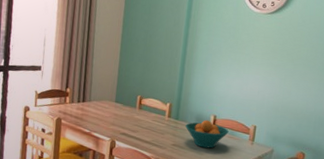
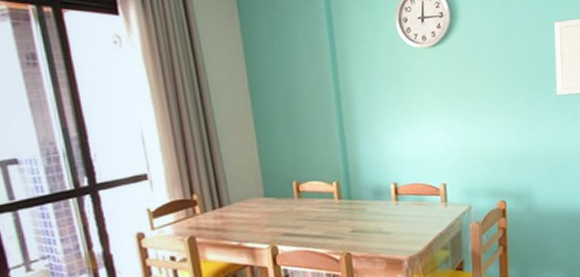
fruit bowl: present [185,119,229,148] -> none [362,190,416,226]

